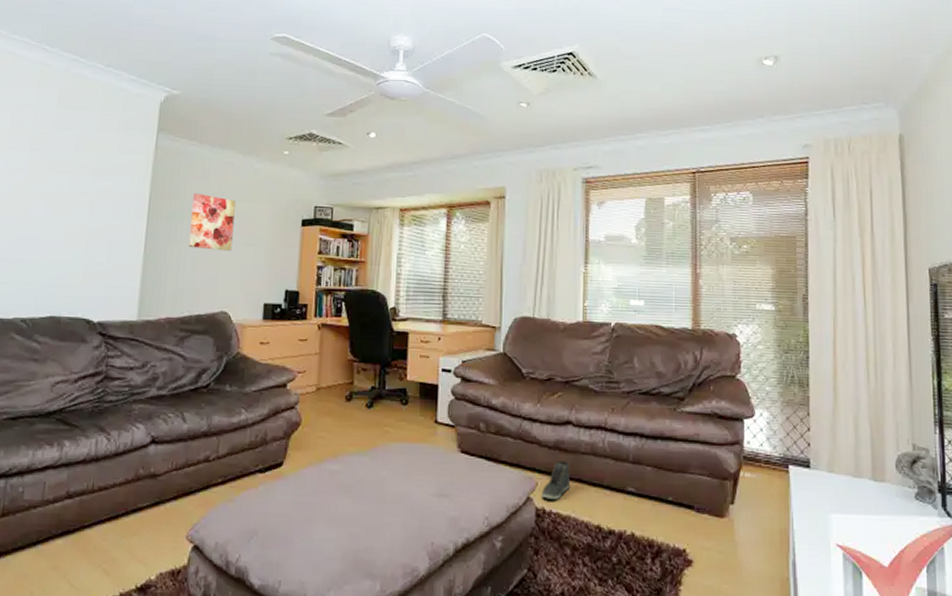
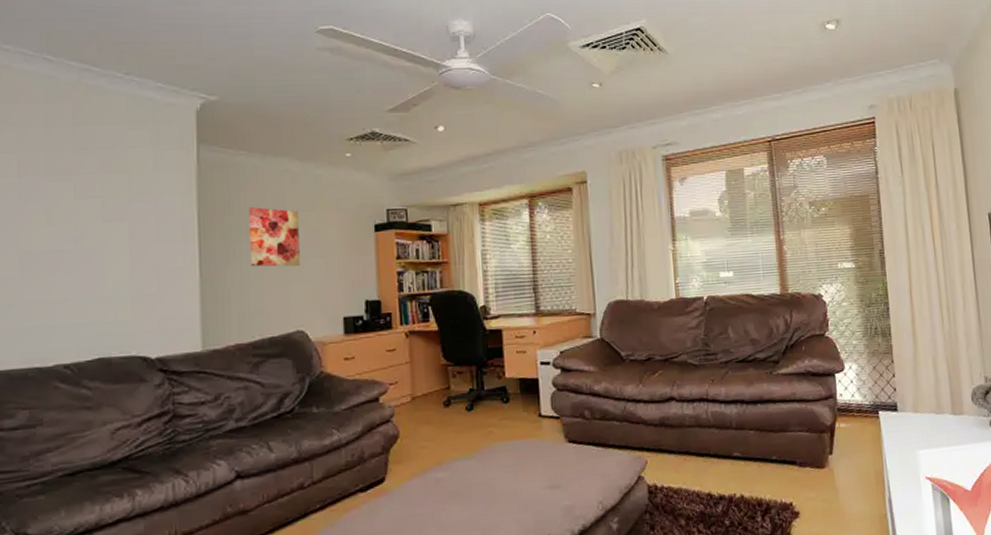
sneaker: present [541,461,571,499] -> none [651,436,679,475]

